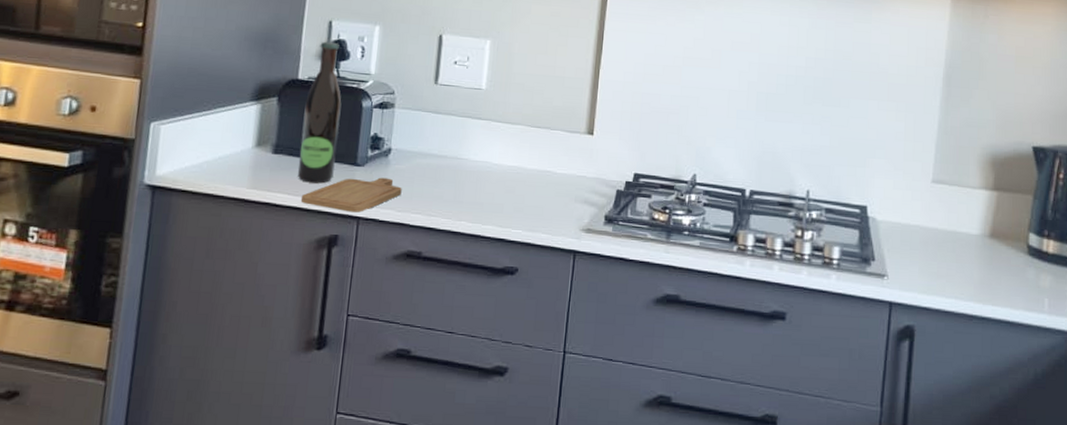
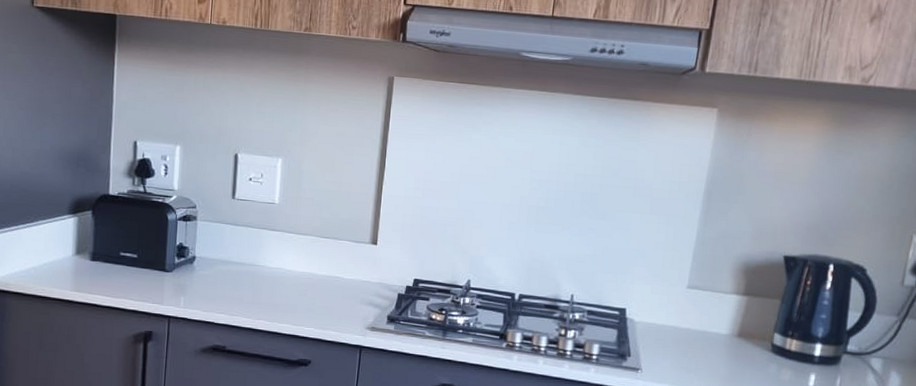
bottle: present [297,41,342,183] -> none [113,160,149,286]
chopping board: present [300,177,402,213] -> none [117,281,206,313]

